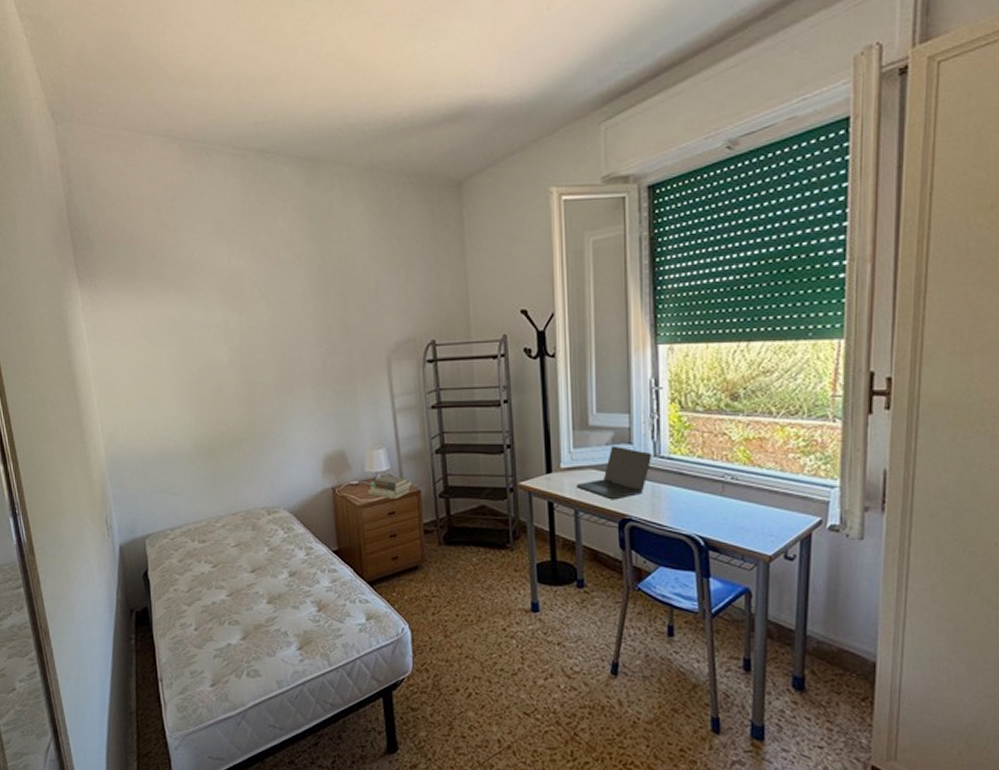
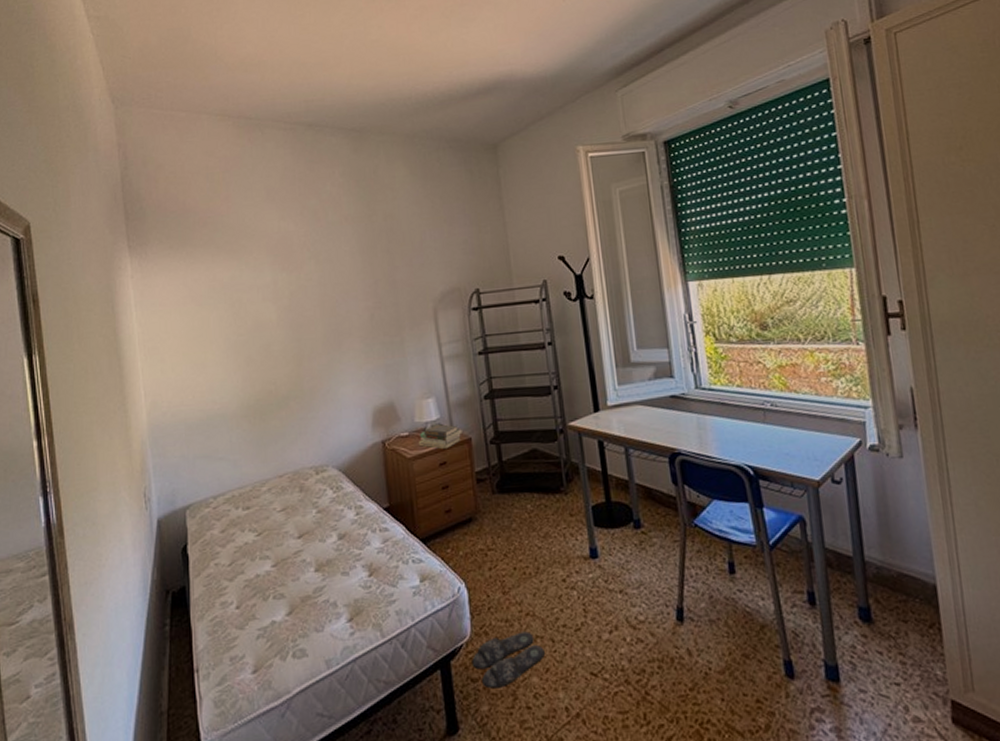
slippers: none [412,672,481,718] -> present [472,631,545,689]
laptop: present [576,445,651,500] -> none [624,380,694,435]

